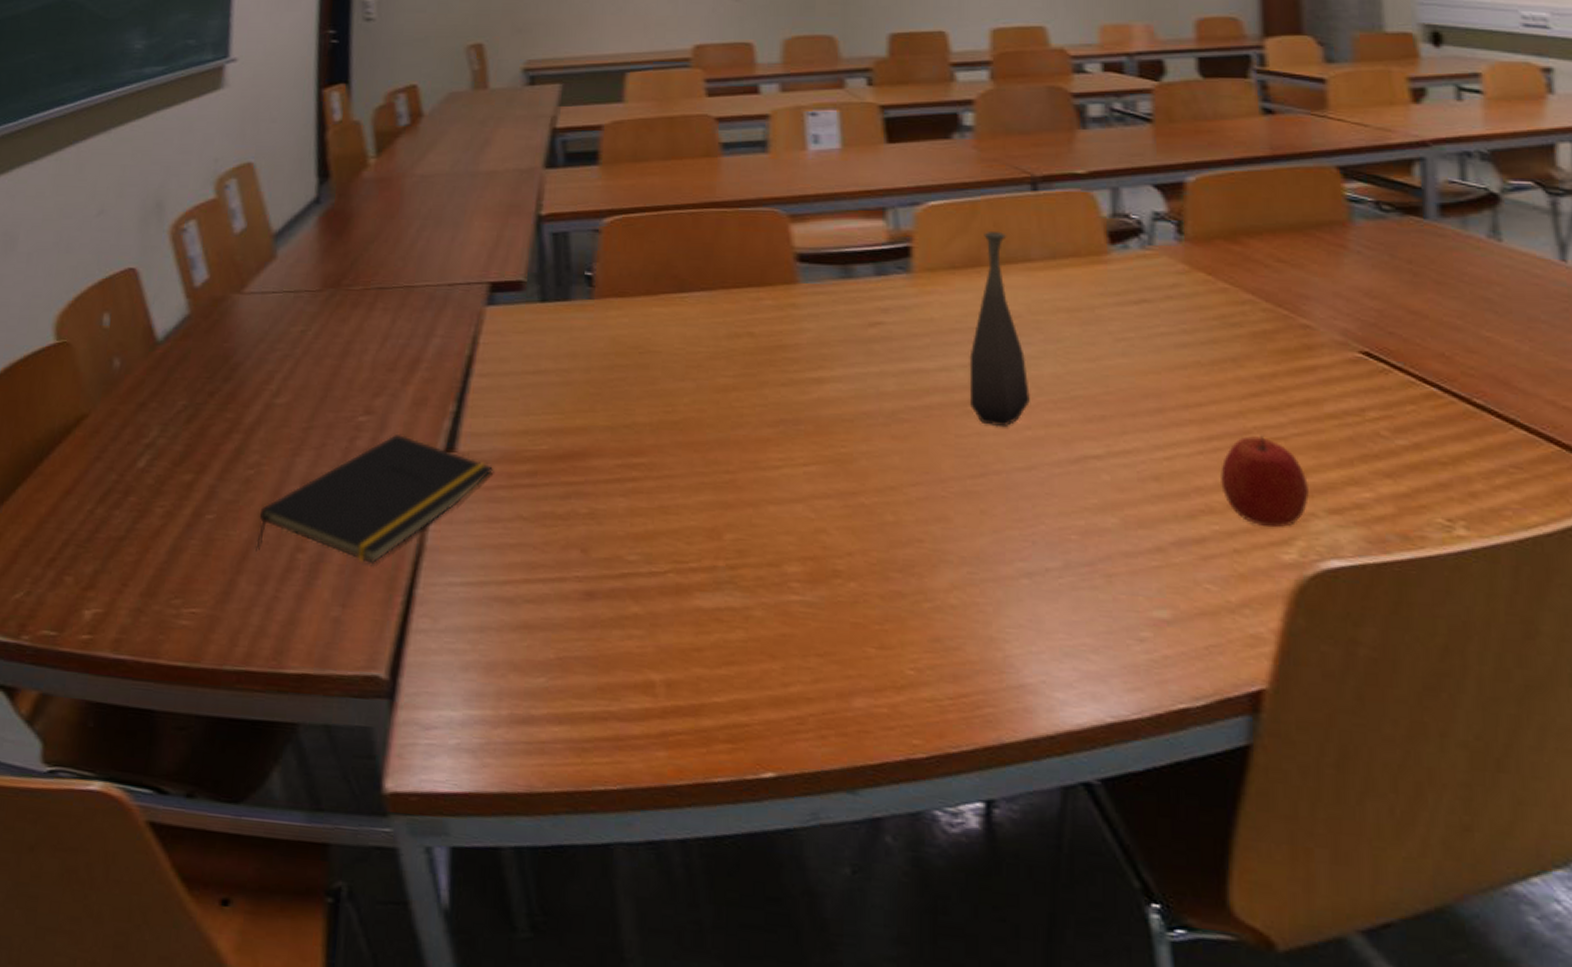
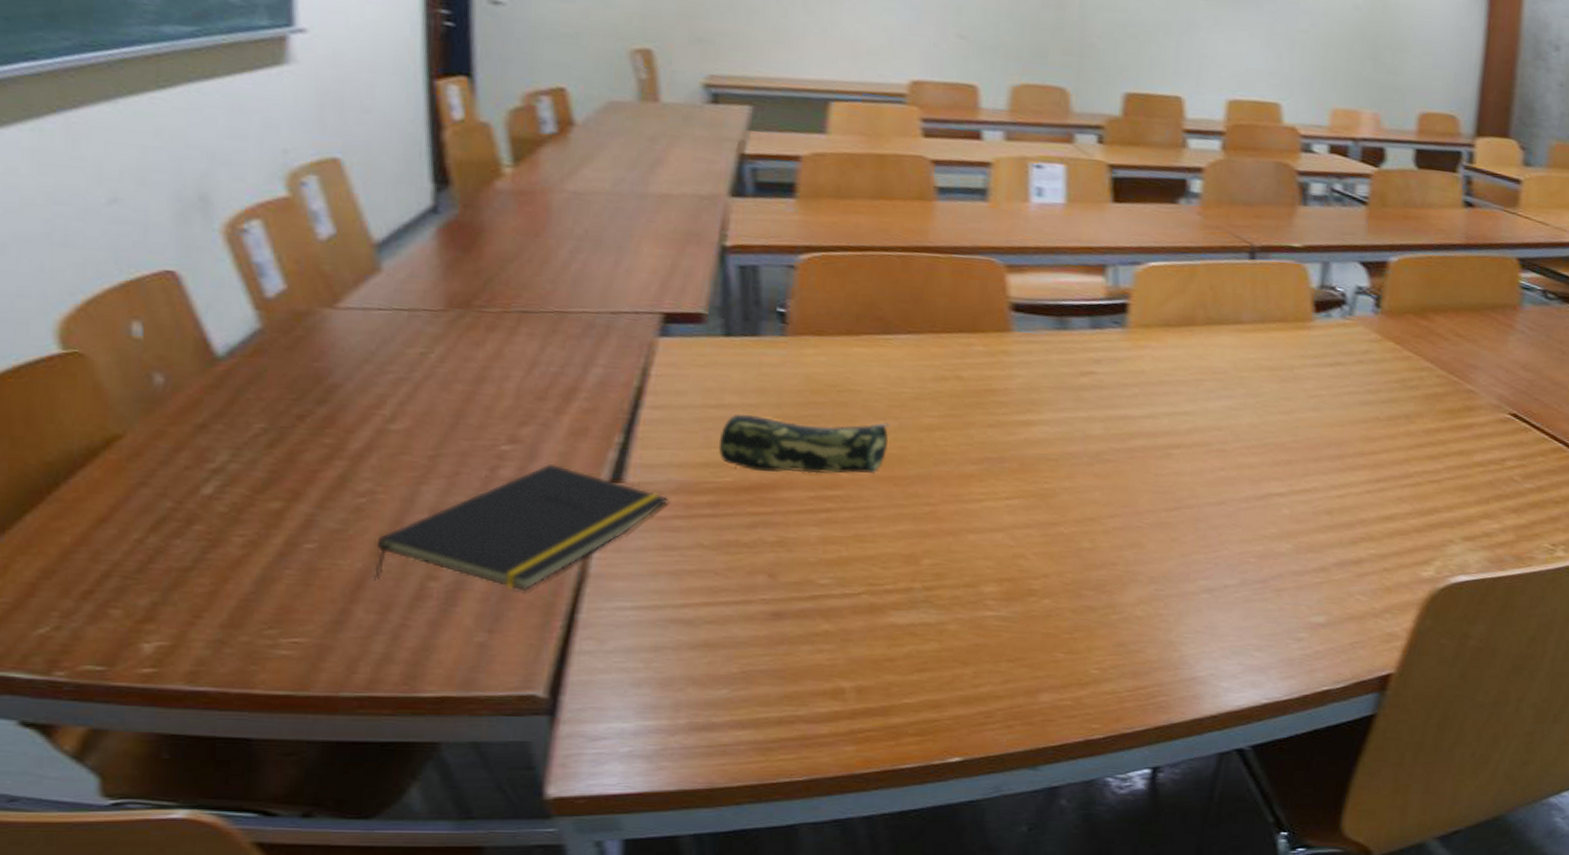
pencil case: none [536,379,689,441] -> present [718,414,890,474]
bottle: present [969,232,1030,428] -> none [1171,294,1228,469]
apple: present [1219,435,1310,528] -> none [1381,478,1452,552]

